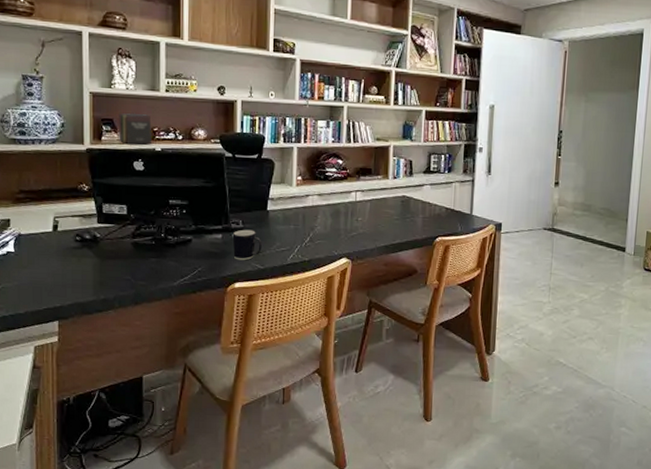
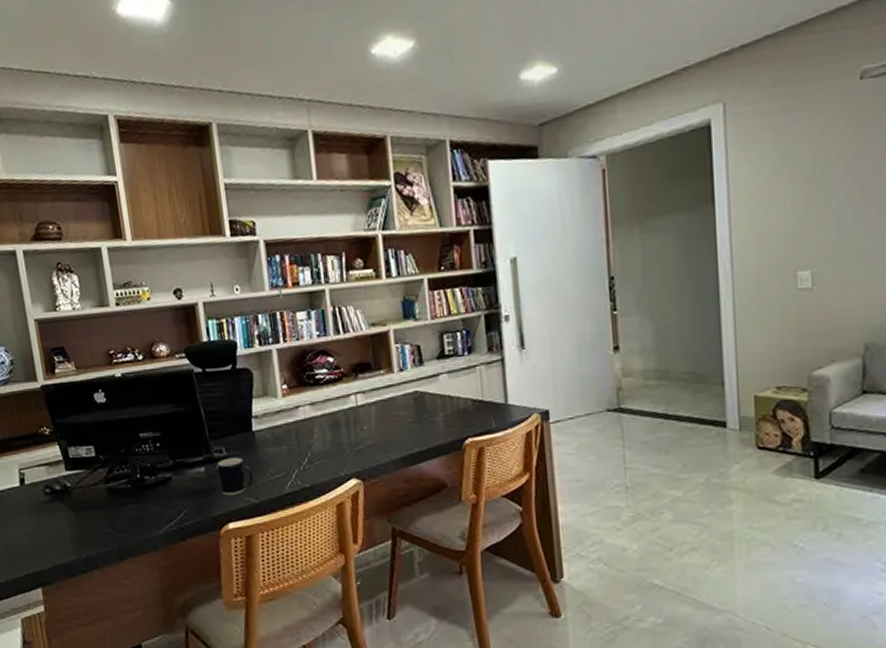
books: present [118,113,152,145] -> none [69,336,110,375]

